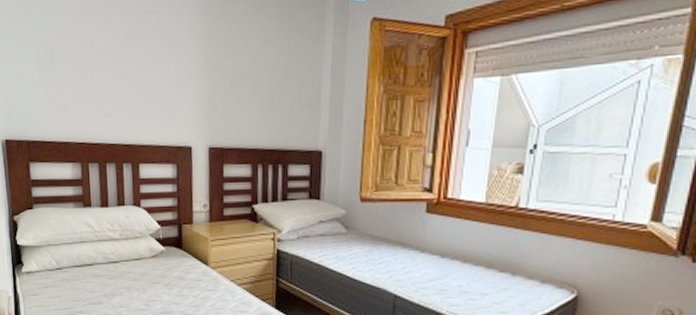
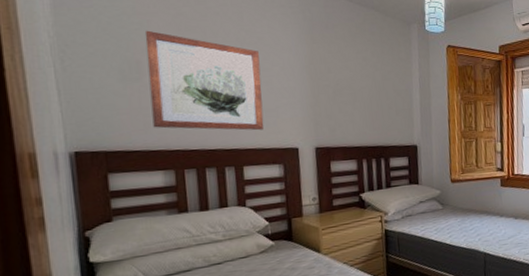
wall art: none [57,15,160,126] -> present [144,30,264,131]

